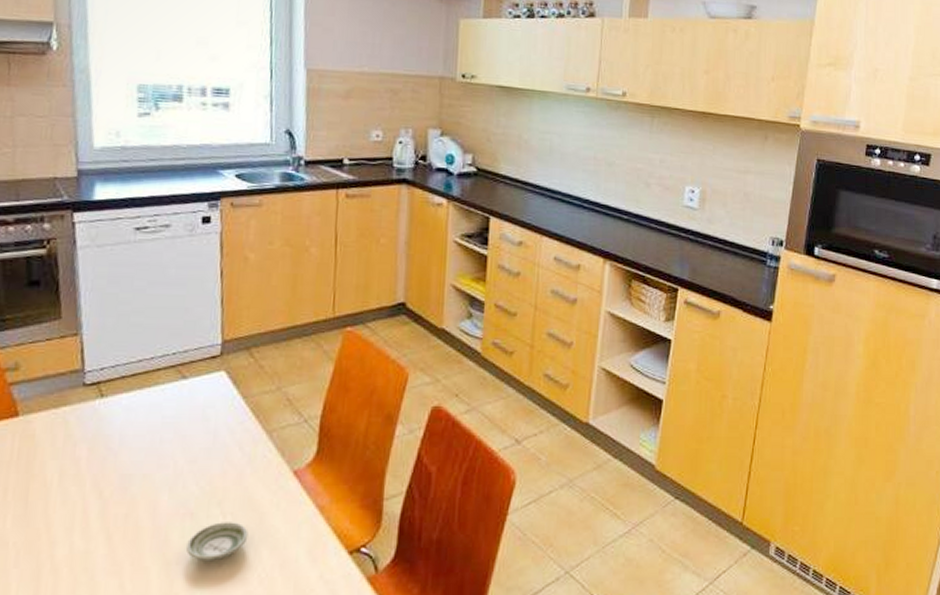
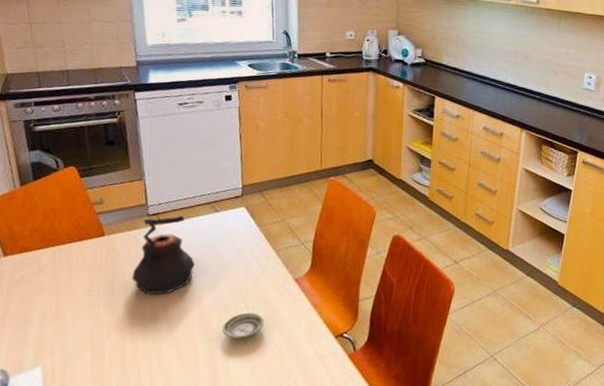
teapot: none [56,384,150,500] -> present [132,215,195,295]

